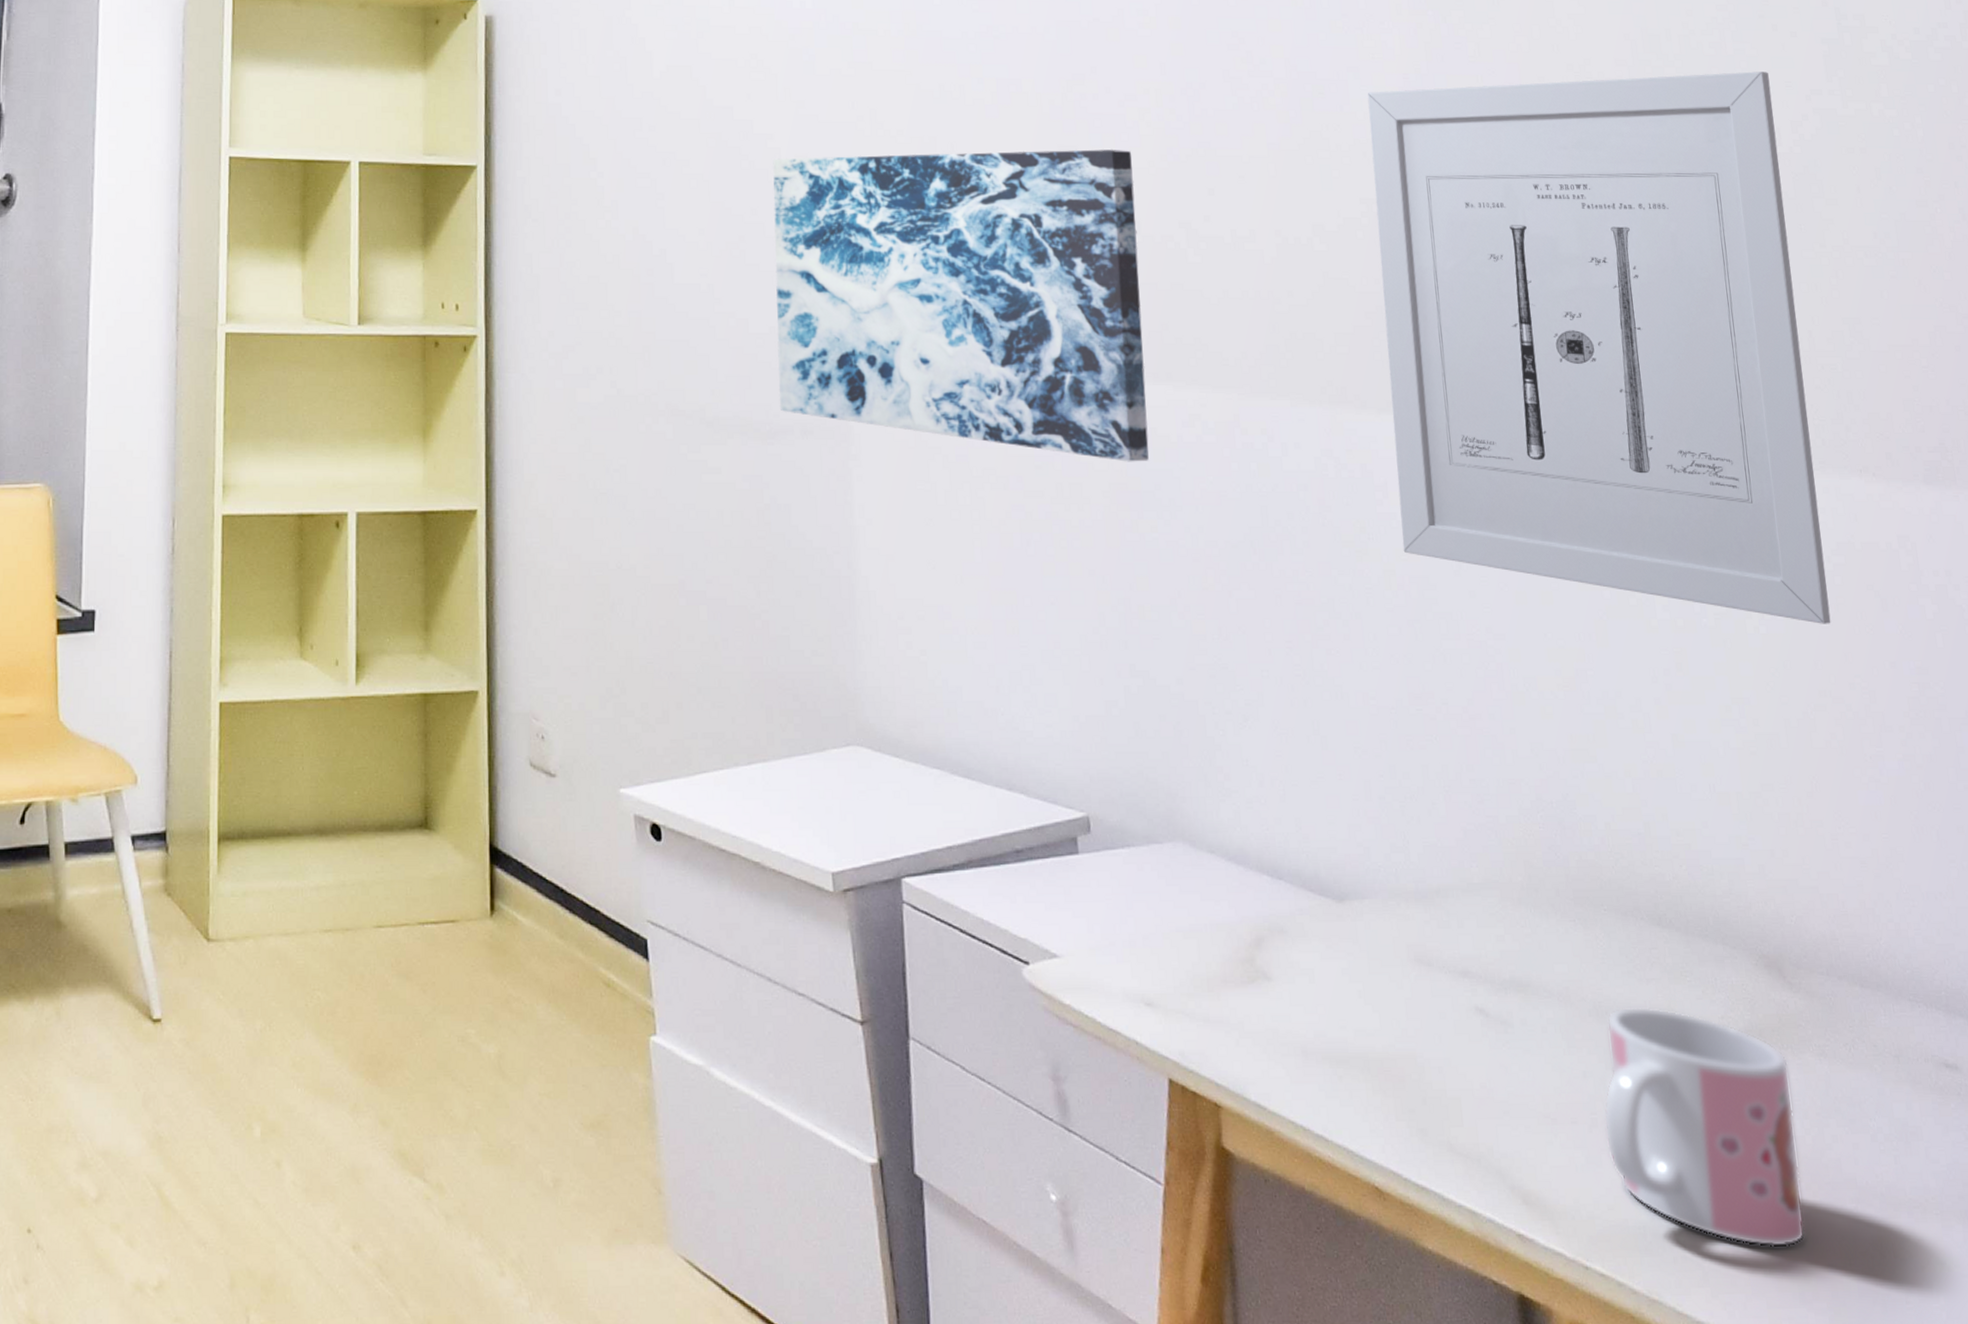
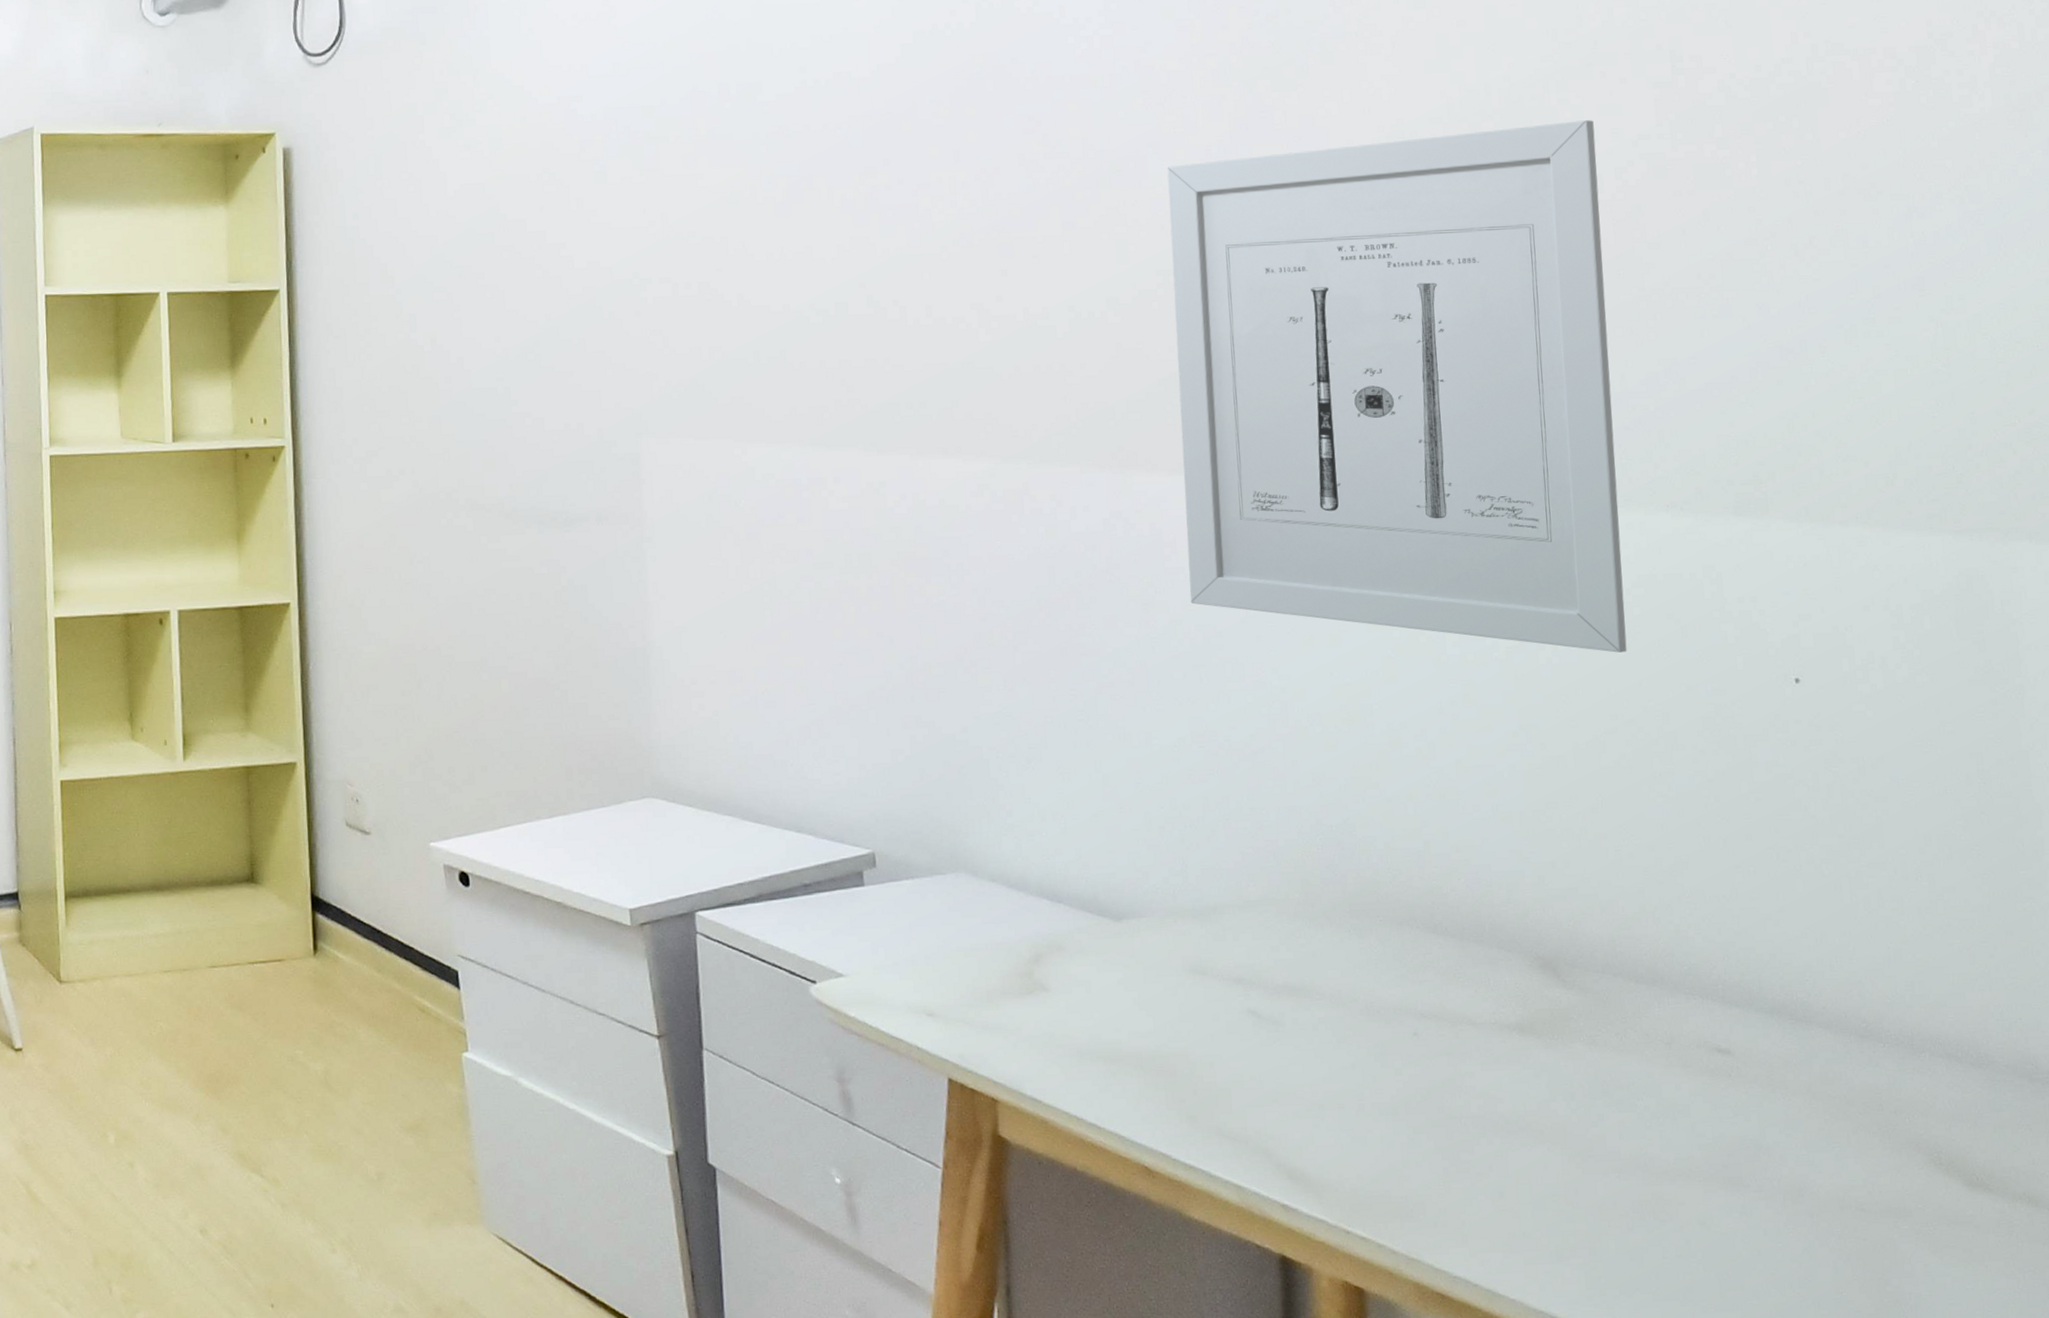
wall art: present [773,149,1149,462] -> none [566,237,938,532]
mug: present [1603,1006,1806,1248] -> none [1370,1005,1567,1213]

